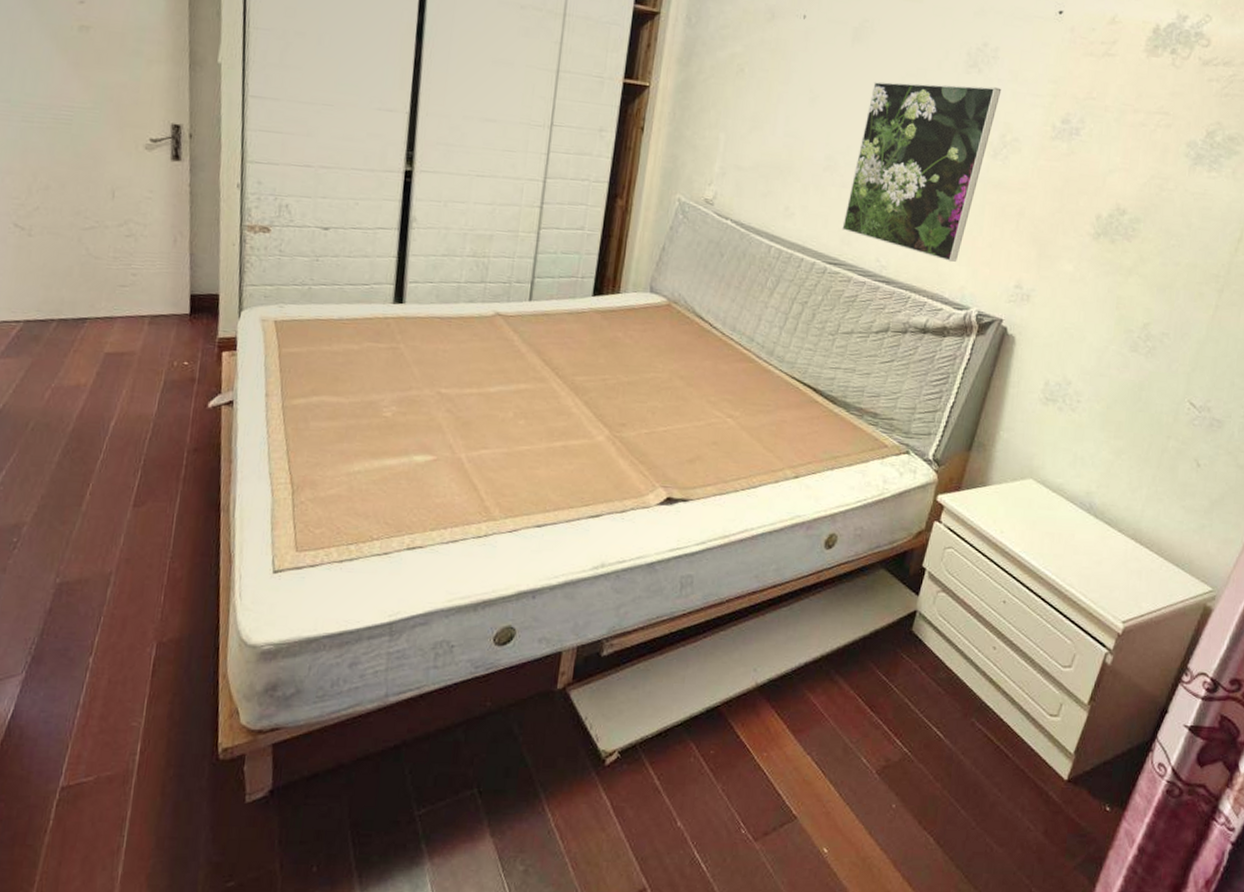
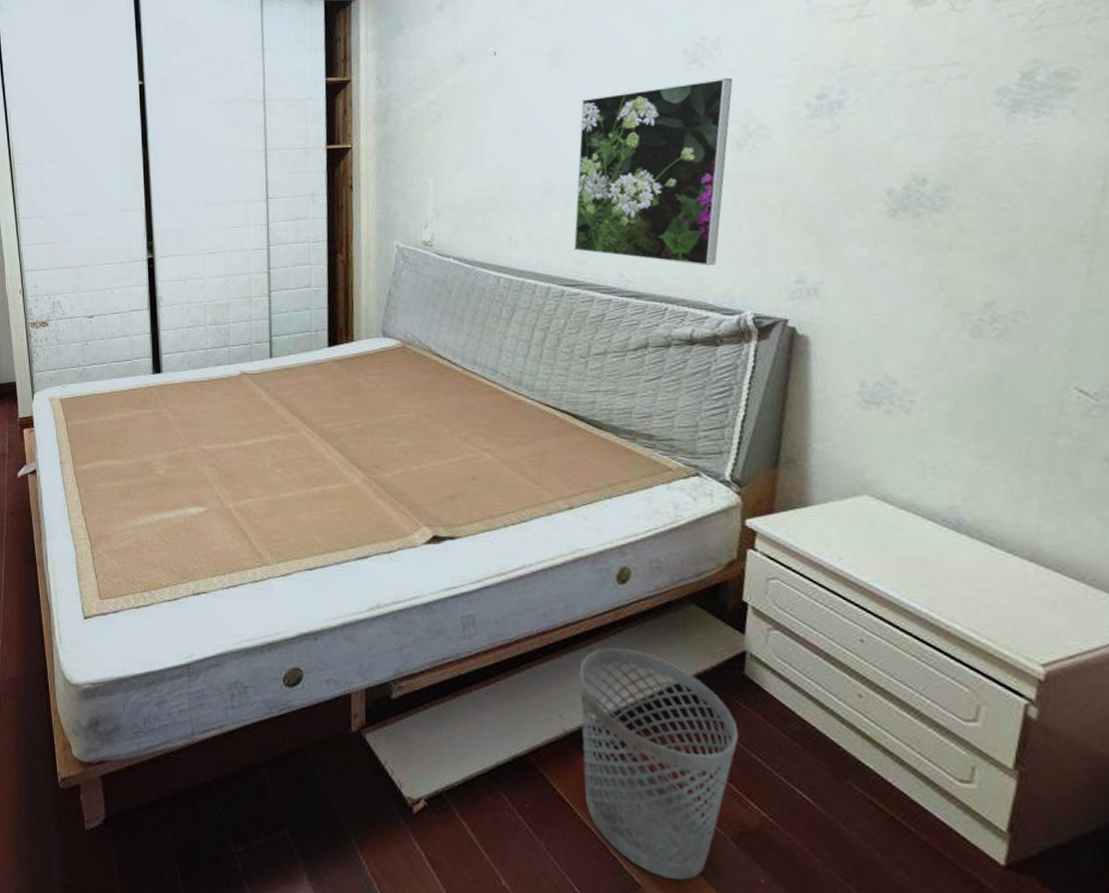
wastebasket: none [763,607,899,809] -> present [579,648,739,880]

